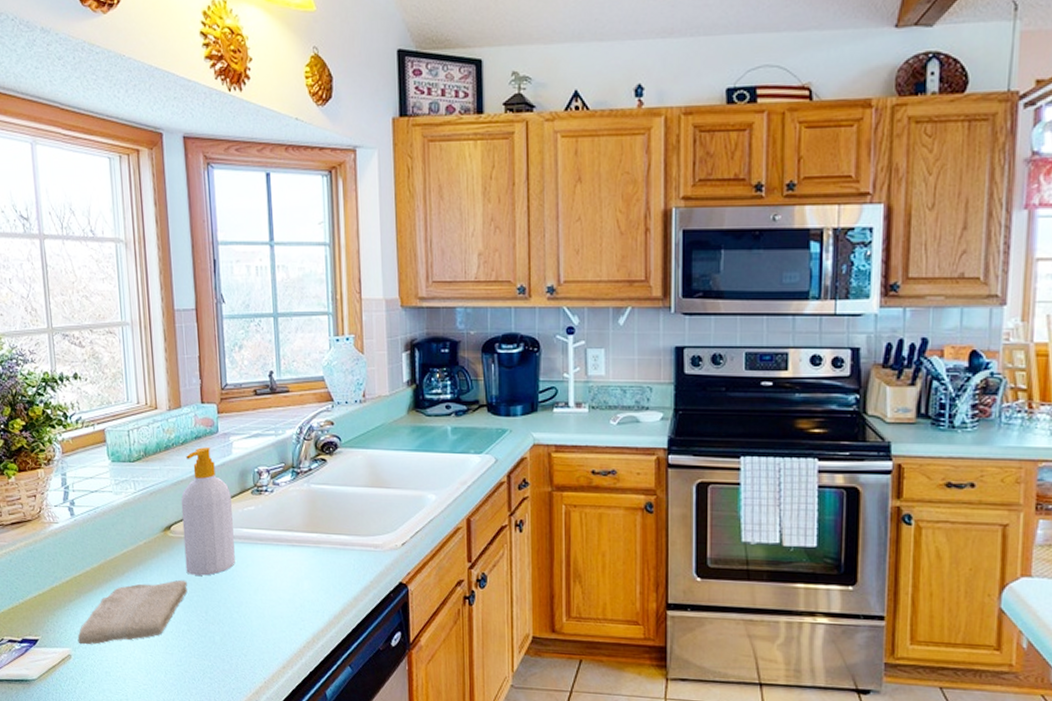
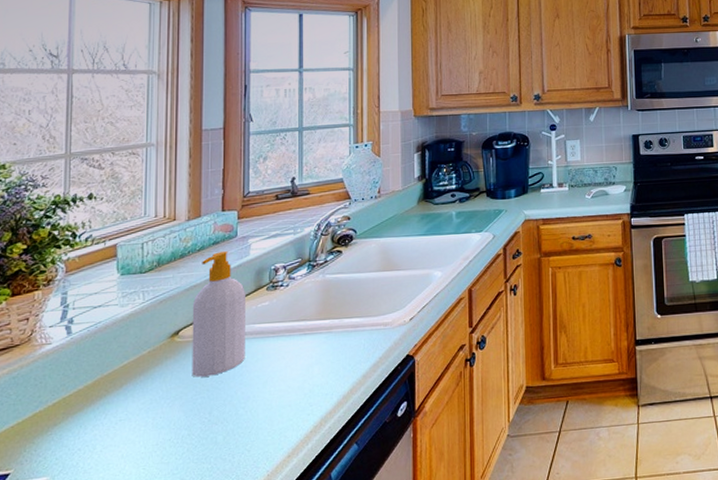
washcloth: present [77,579,188,645] -> none [58,383,192,471]

